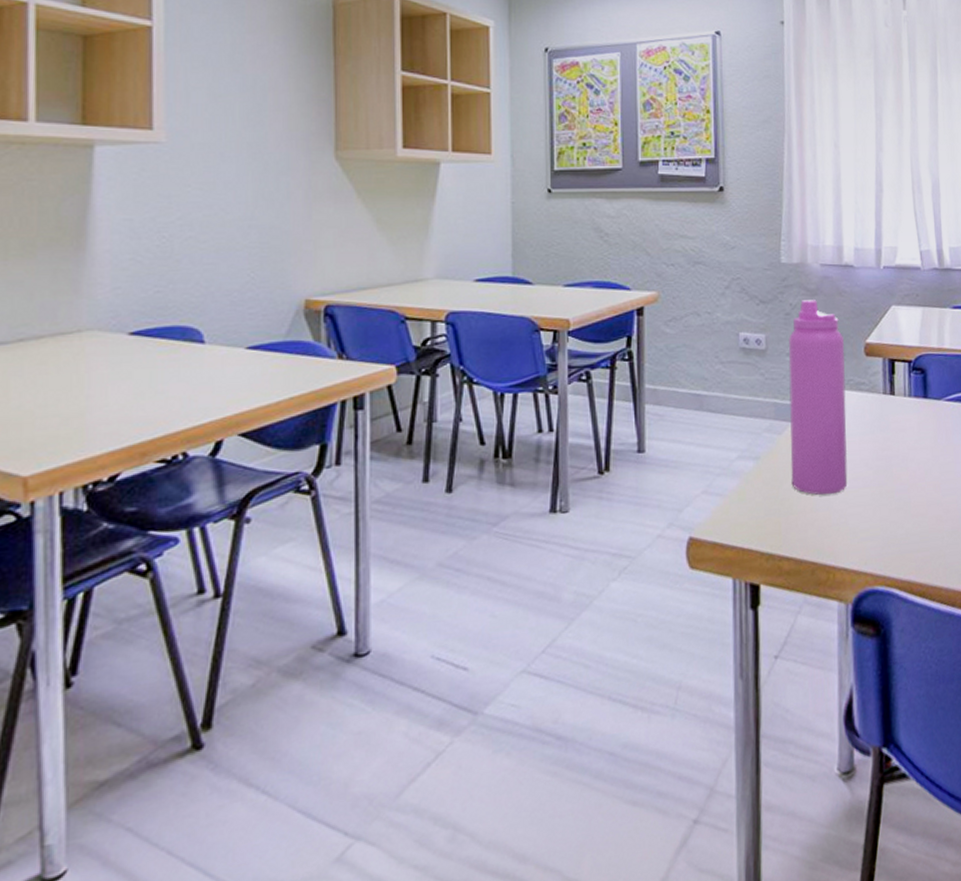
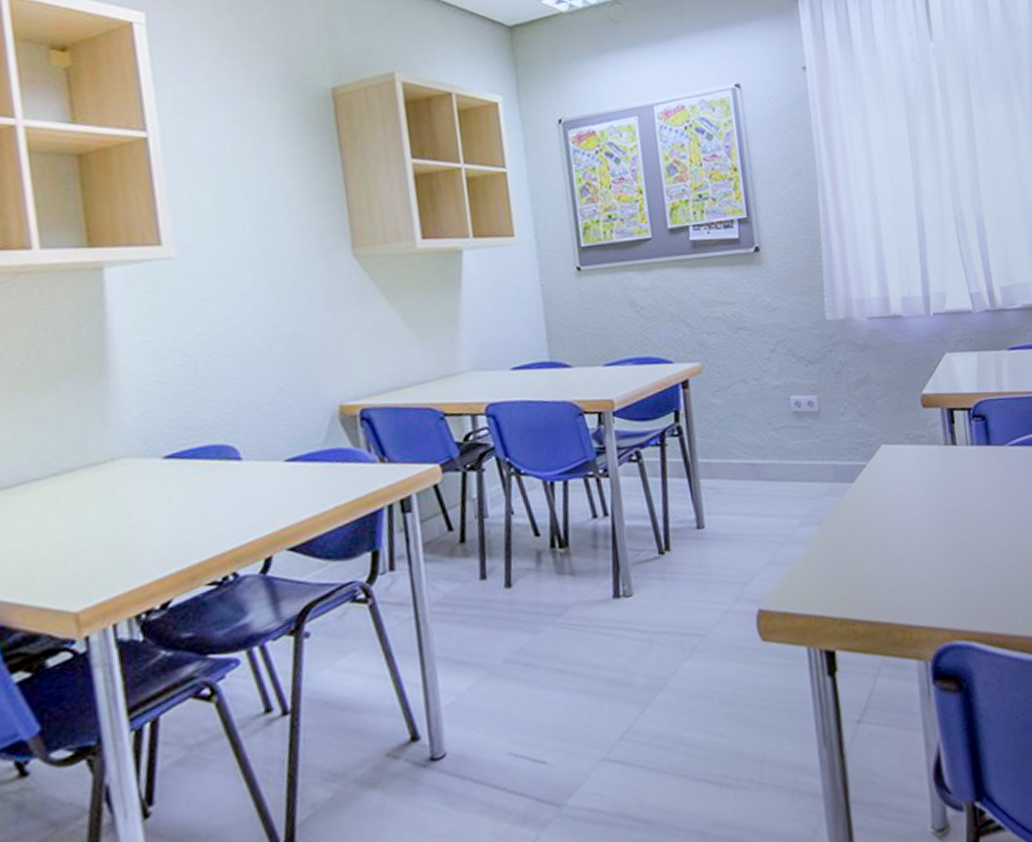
water bottle: present [788,300,848,495] -> none [841,354,916,555]

